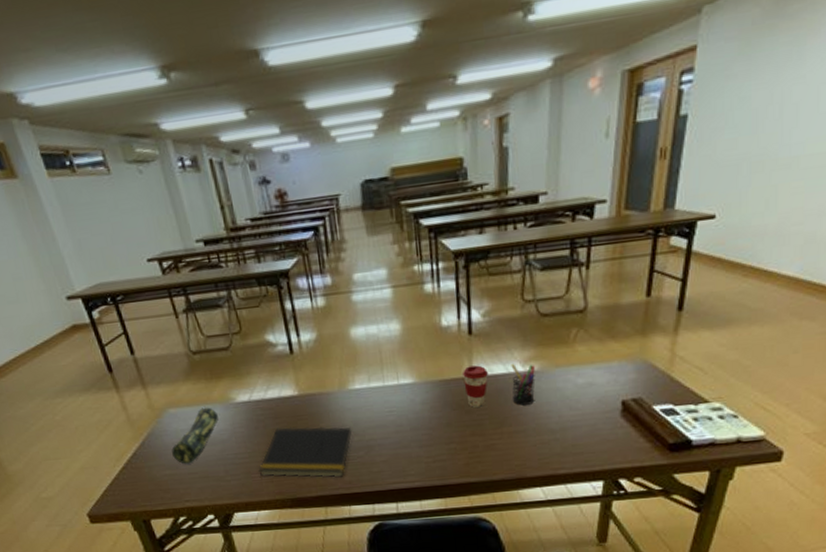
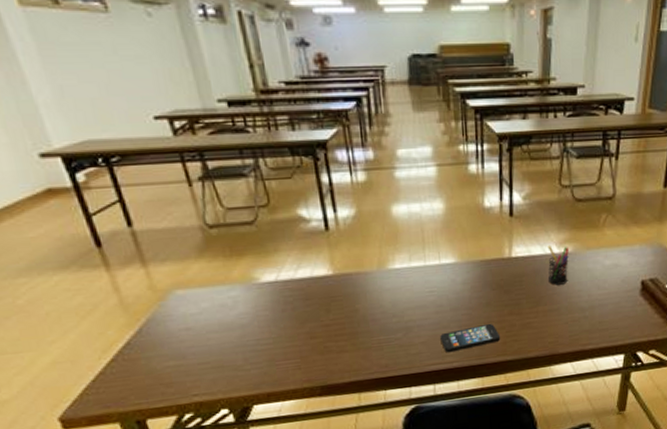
pencil case: present [171,406,219,464] -> none [177,287,238,353]
notepad: present [258,426,353,478] -> none [284,307,391,364]
smartphone: none [401,444,463,473] -> present [440,323,501,353]
coffee cup: present [463,365,489,407] -> none [503,246,528,287]

